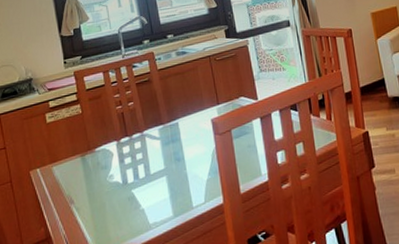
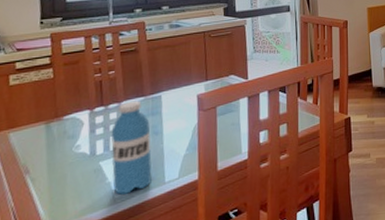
water bottle: none [138,129,181,221] -> present [111,100,152,195]

